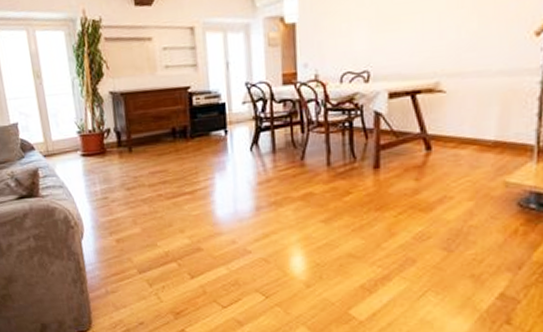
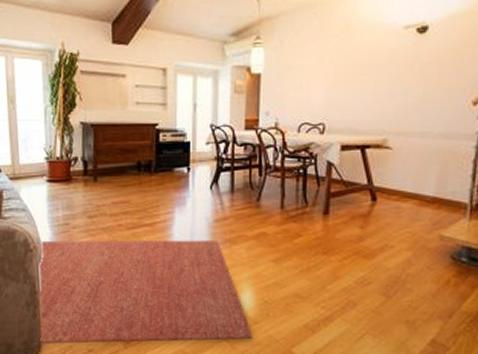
rug: none [81,204,307,320] -> present [38,240,253,344]

